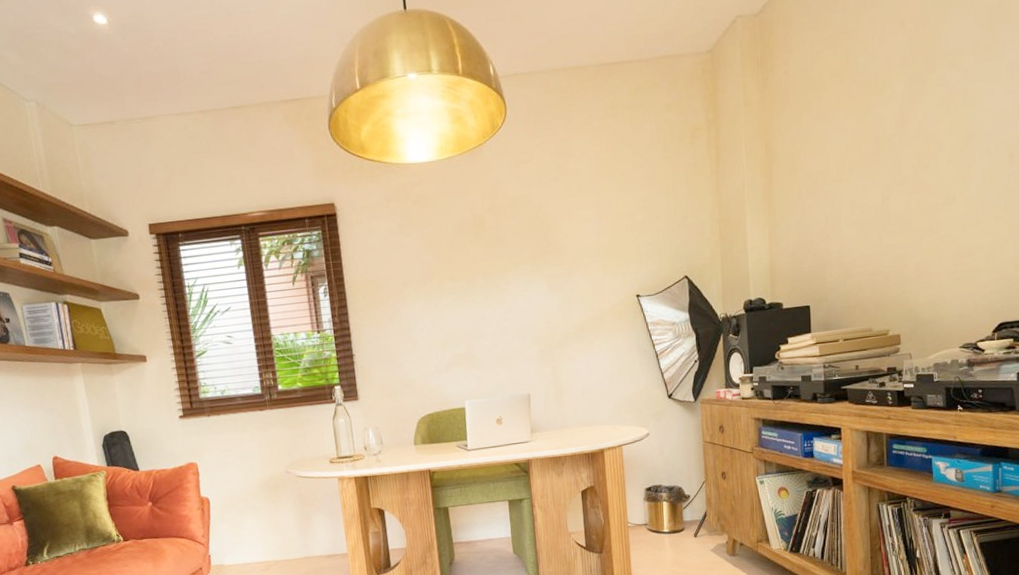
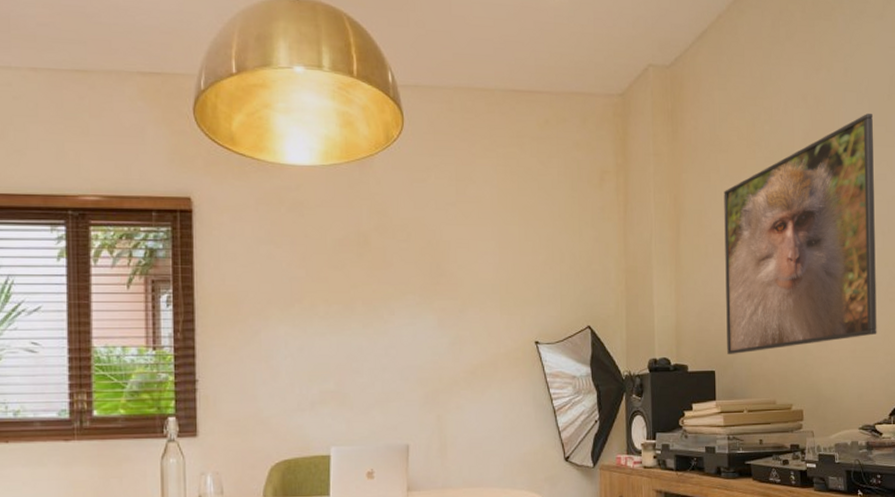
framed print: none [816,26,981,289] -> present [724,113,877,354]

